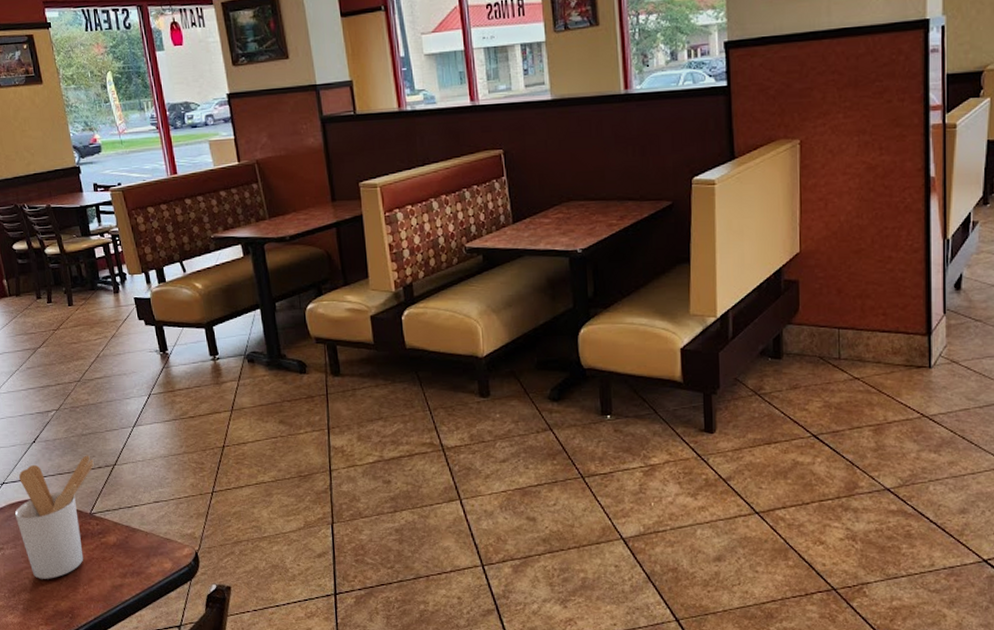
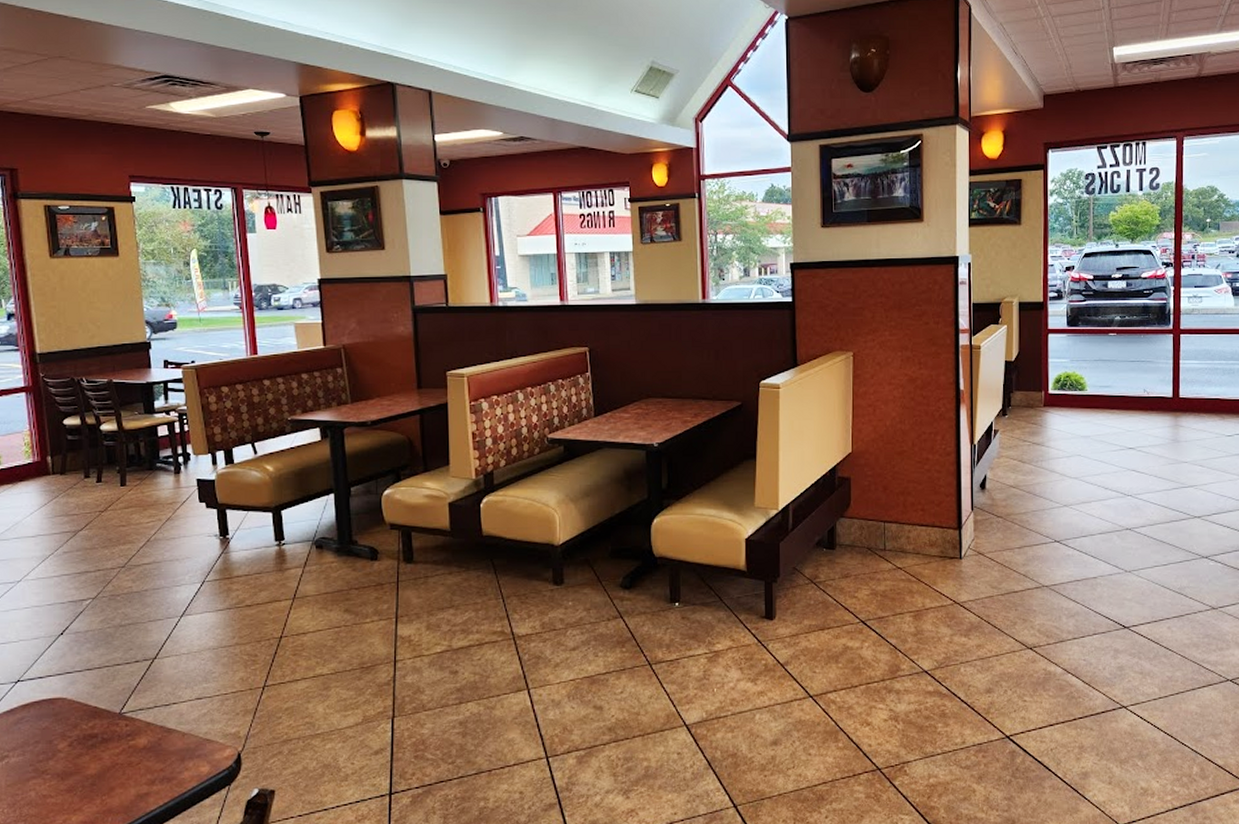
utensil holder: present [14,455,94,579] -> none [27,648,130,790]

